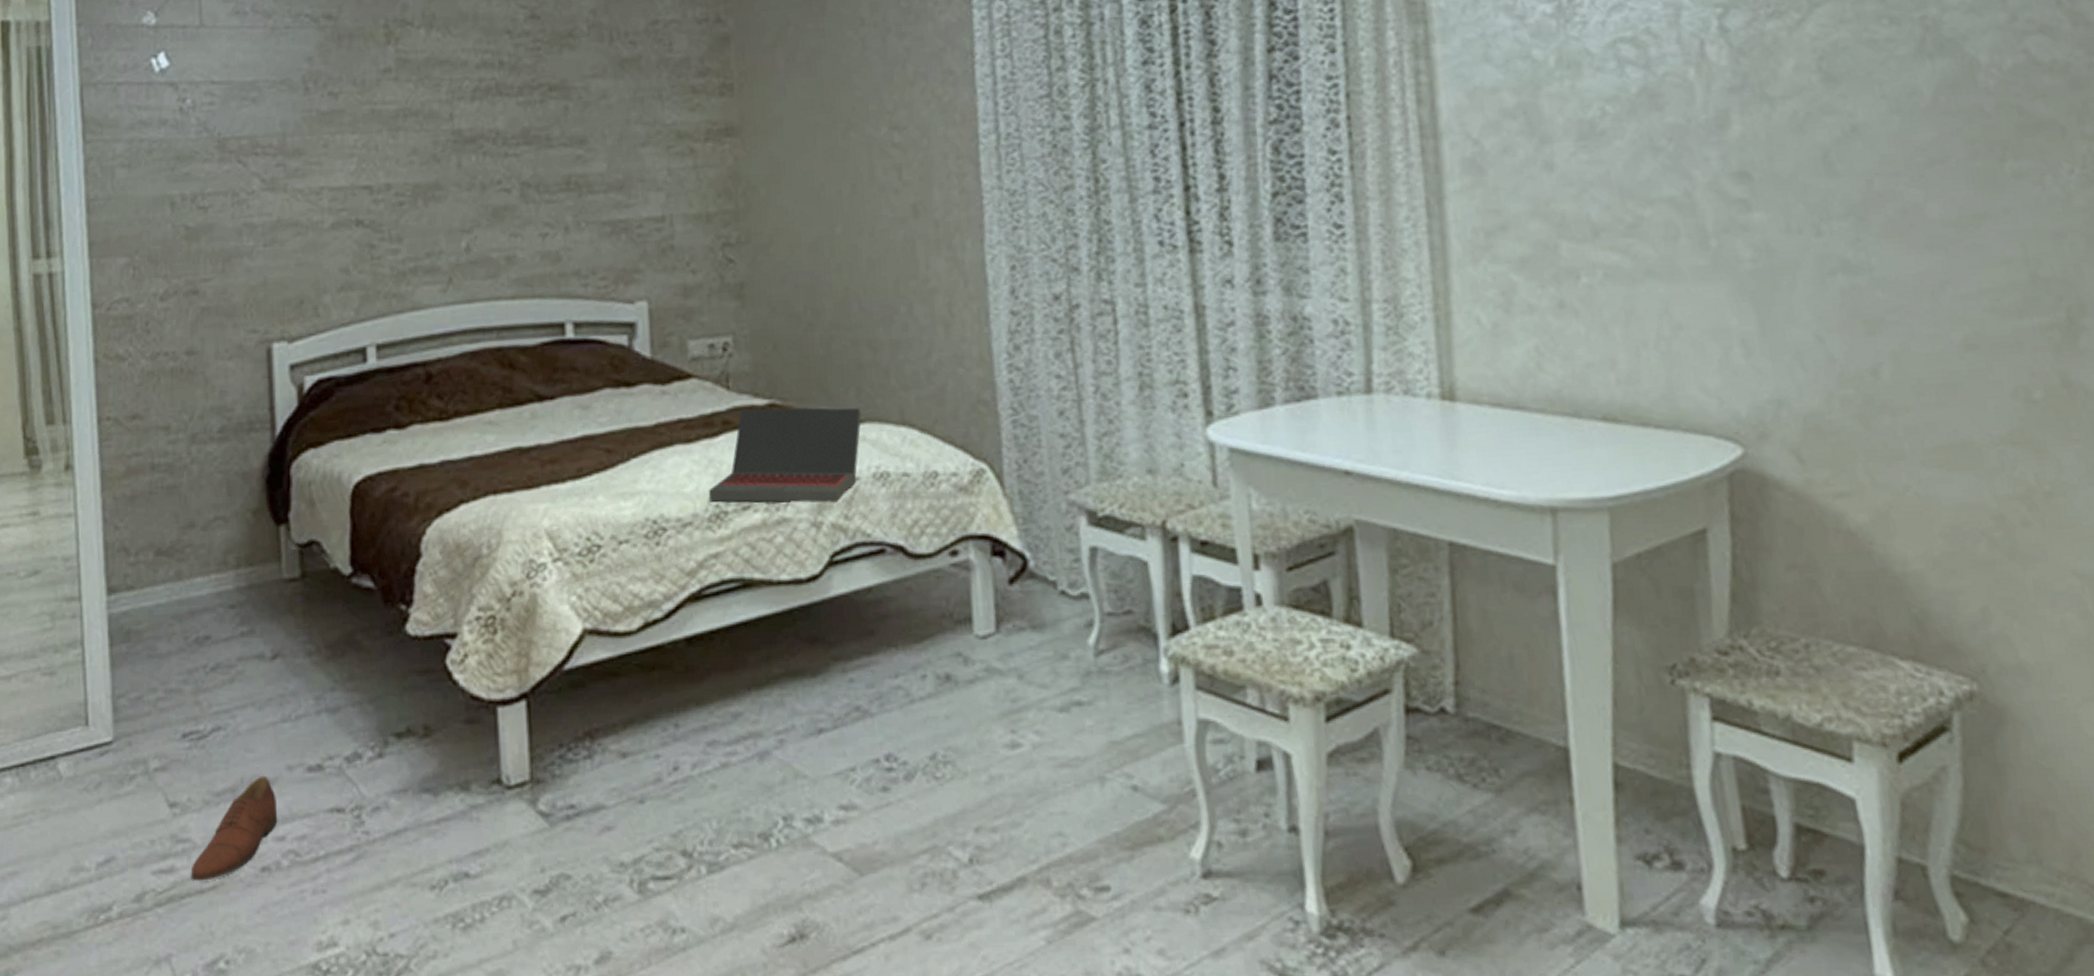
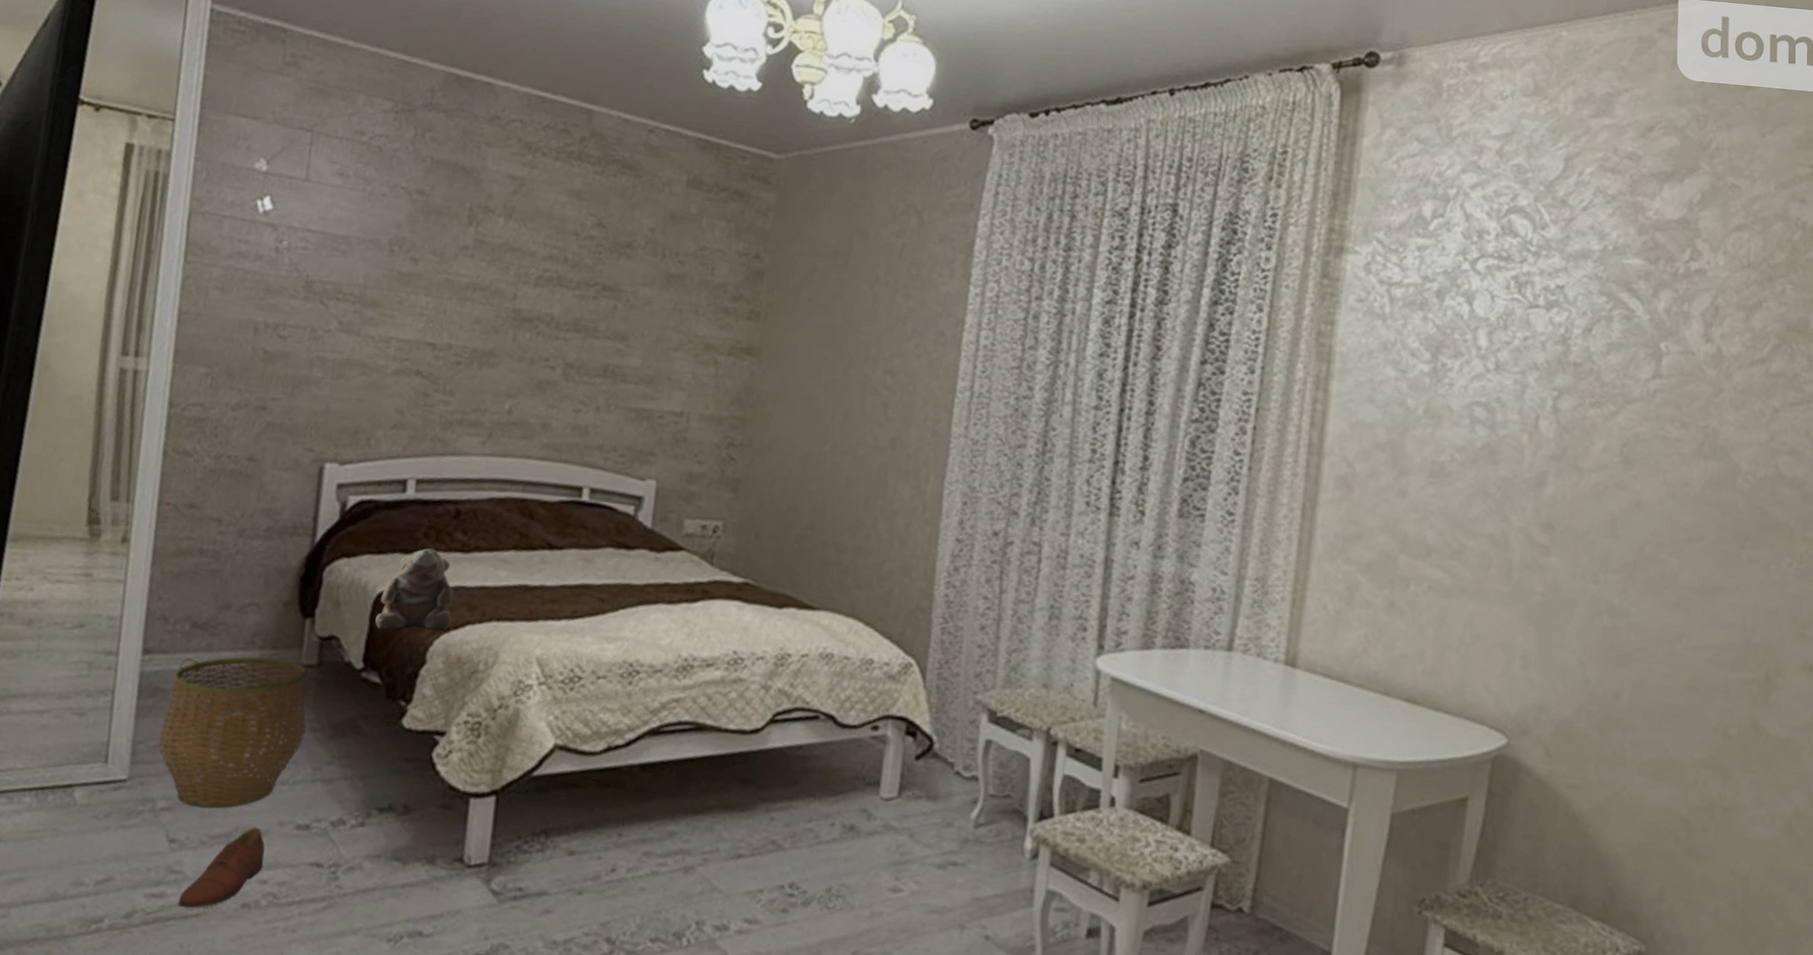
basket: none [140,575,301,762] -> present [158,656,309,808]
stuffed animal: none [357,422,442,525] -> present [375,548,454,632]
laptop: present [708,408,862,503] -> none [679,583,820,672]

